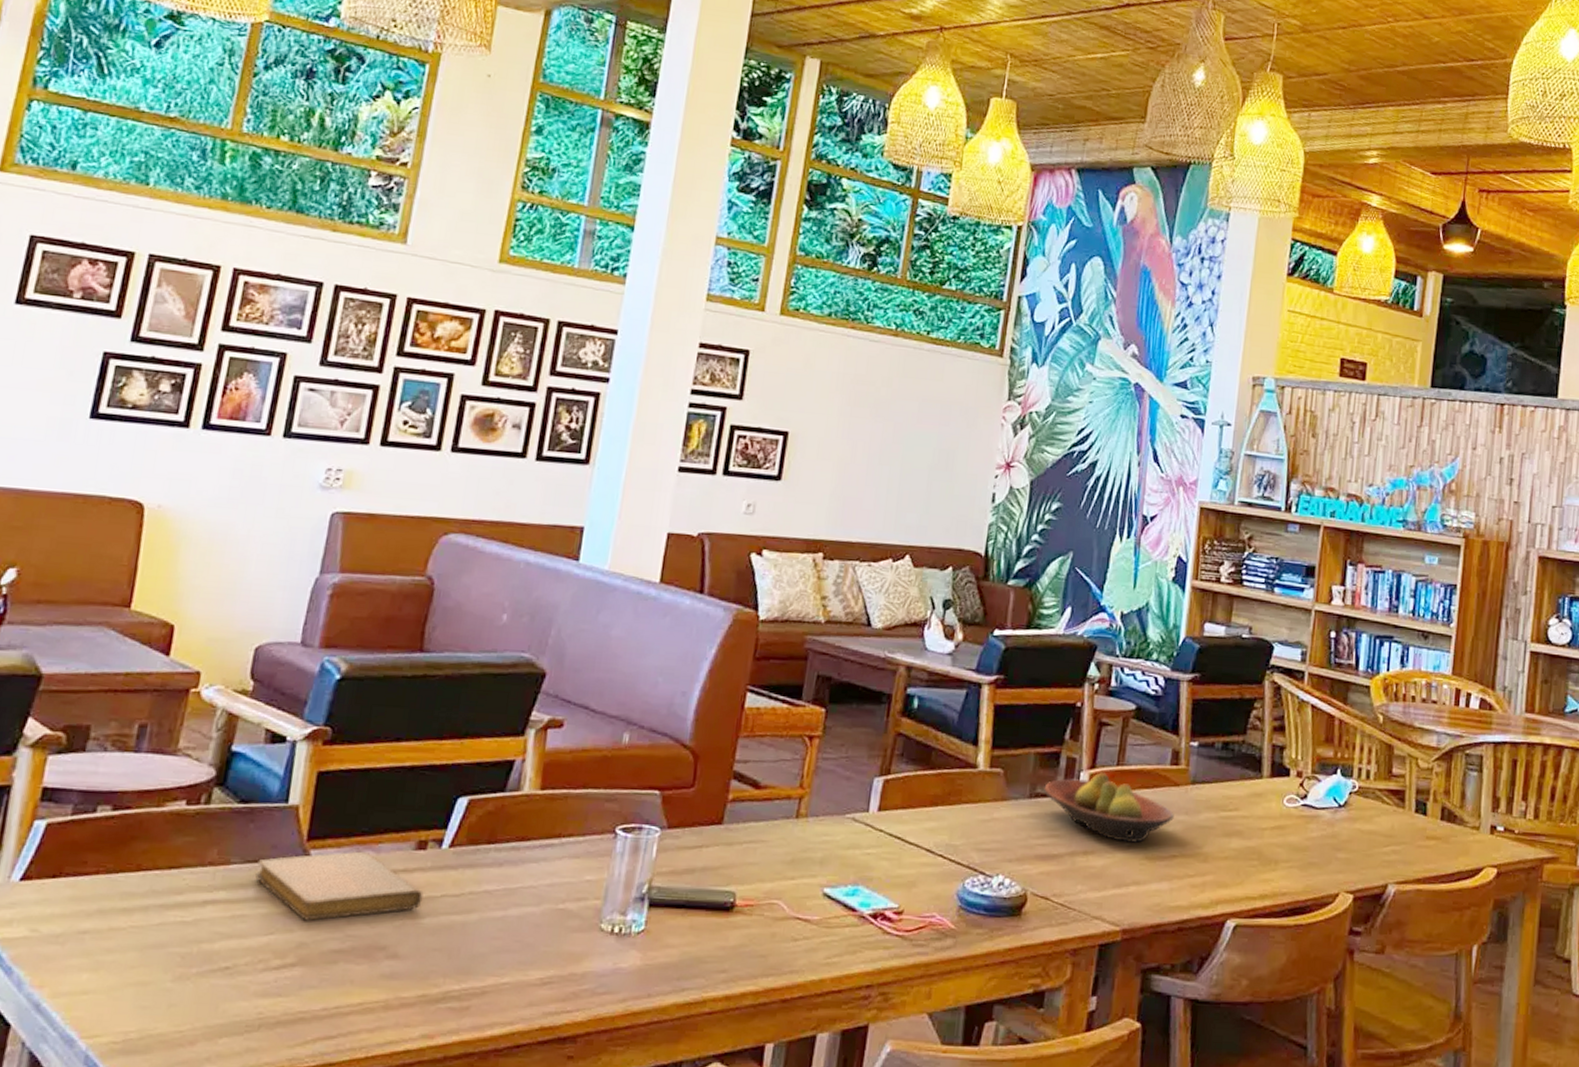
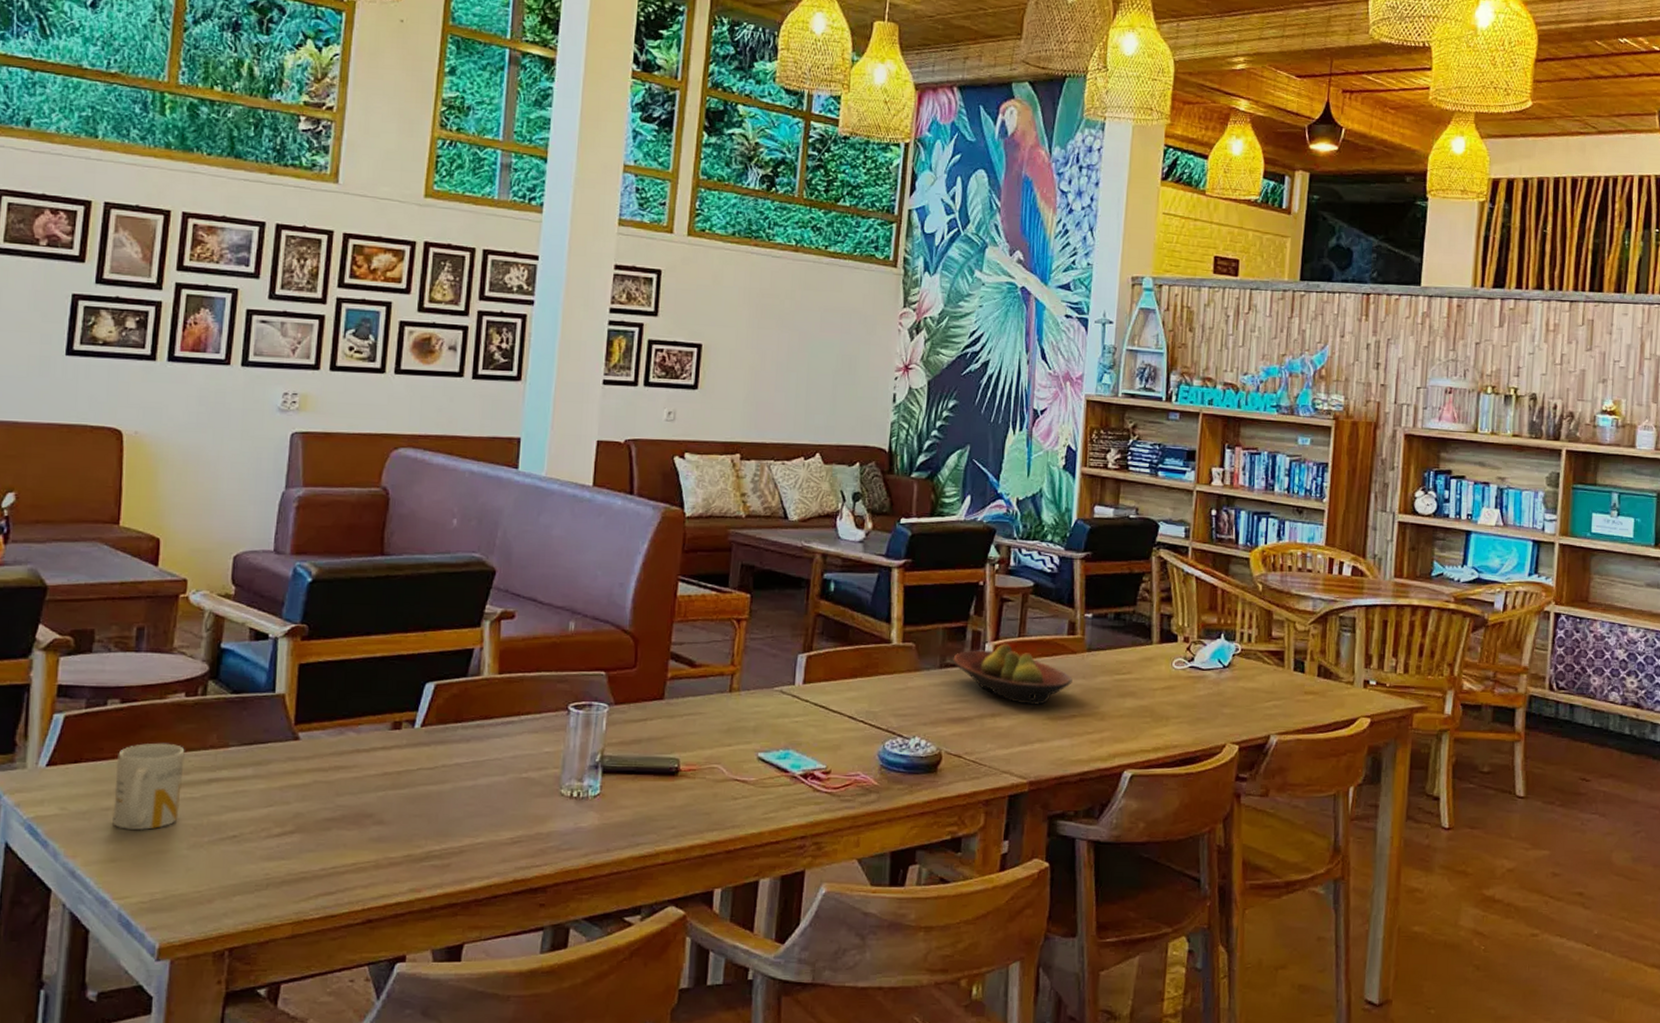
mug: none [89,857,180,958] -> present [113,743,185,830]
notebook: present [255,851,424,921] -> none [252,732,402,794]

